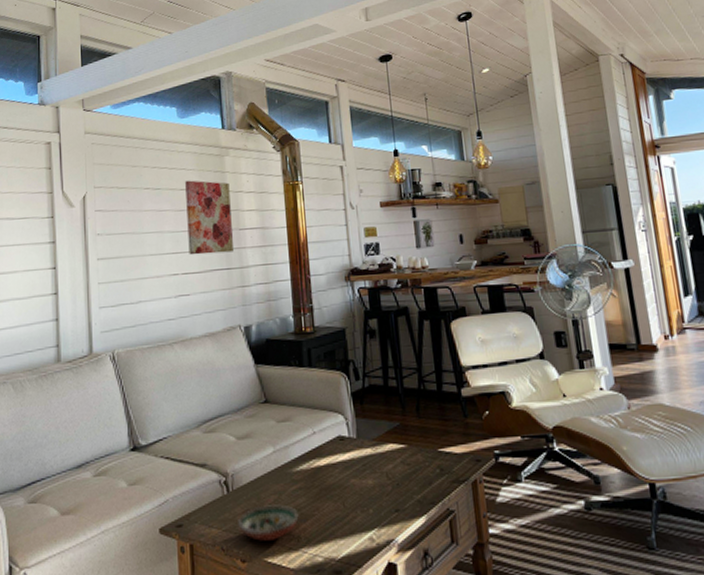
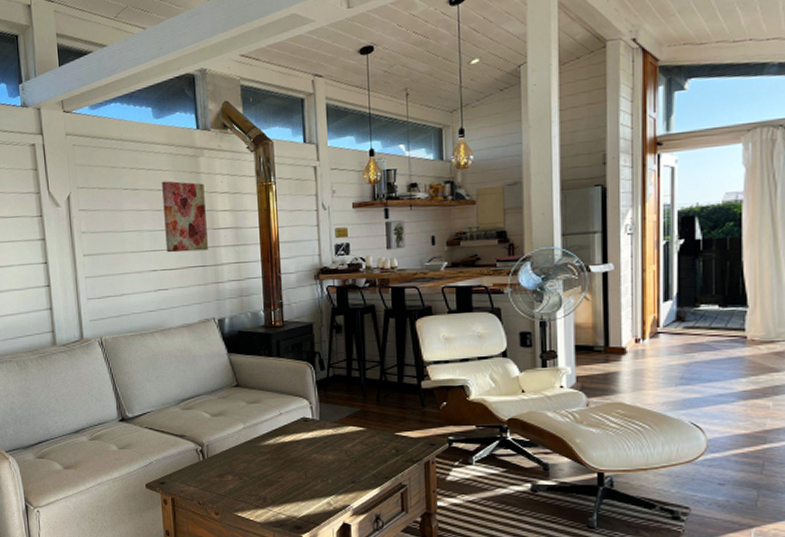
decorative bowl: present [238,504,299,541] -> none [212,471,265,499]

